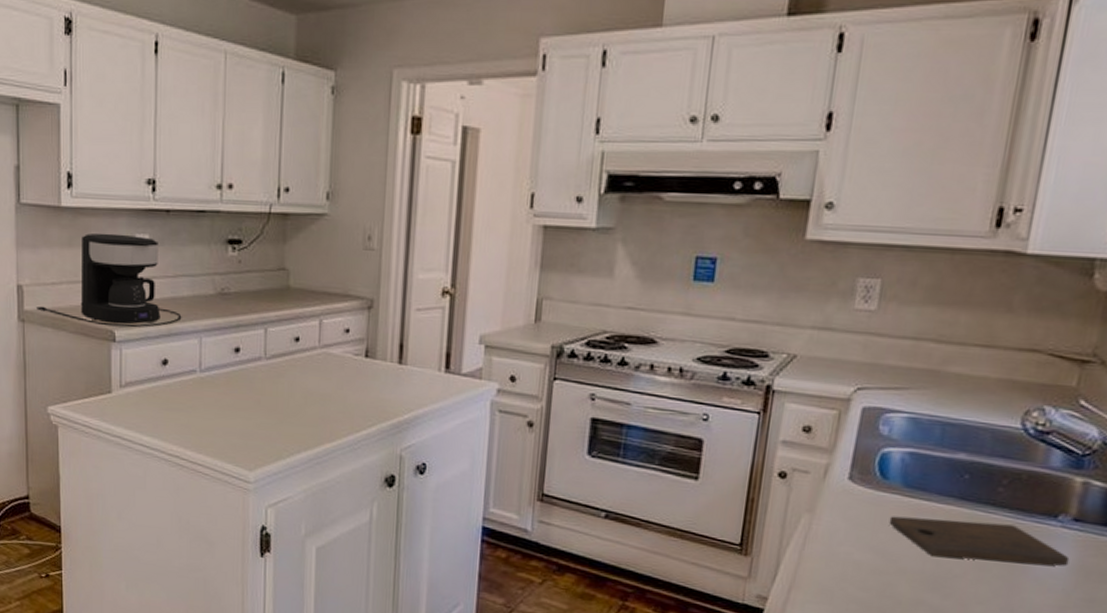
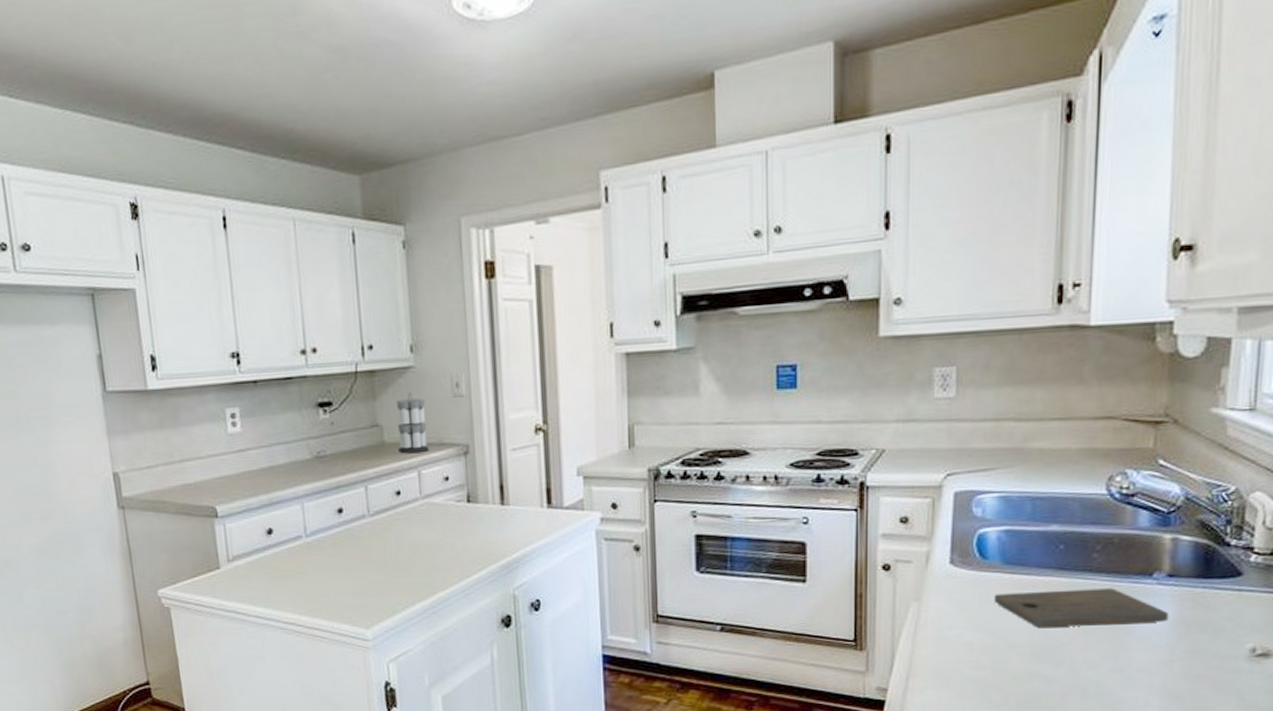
coffee maker: present [35,233,182,328] -> none [133,410,281,503]
spice rack: none [303,239,335,302] -> present [396,391,429,454]

